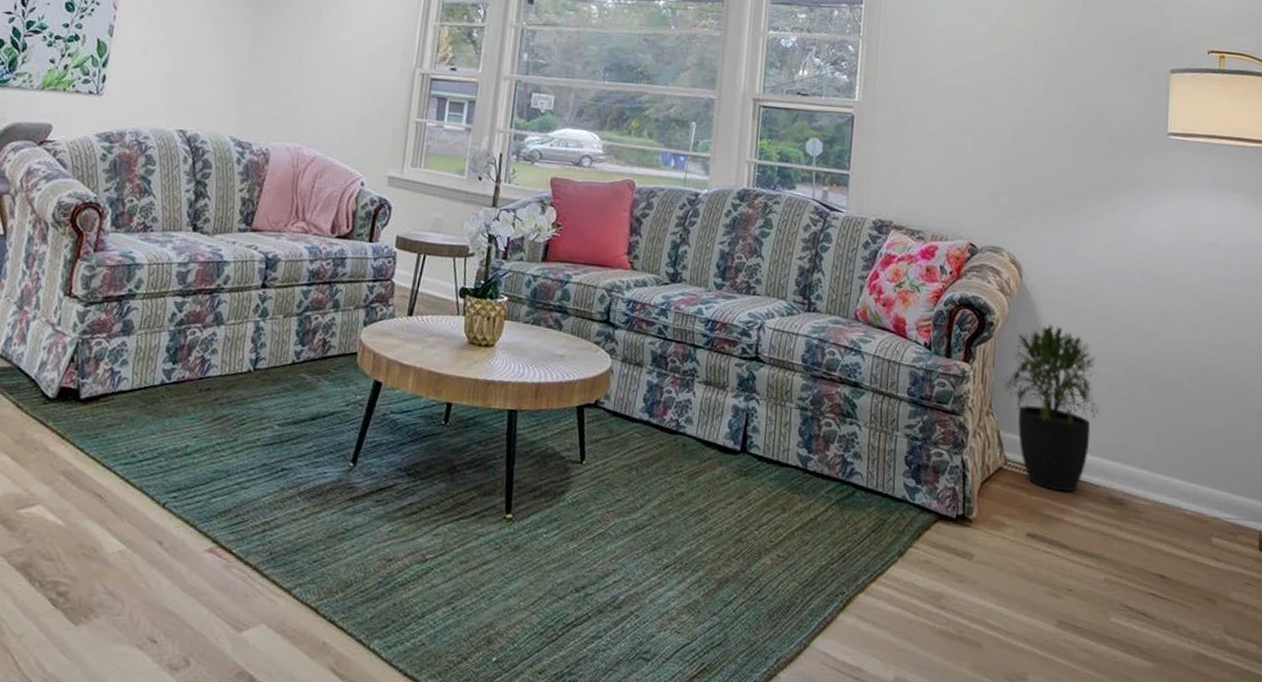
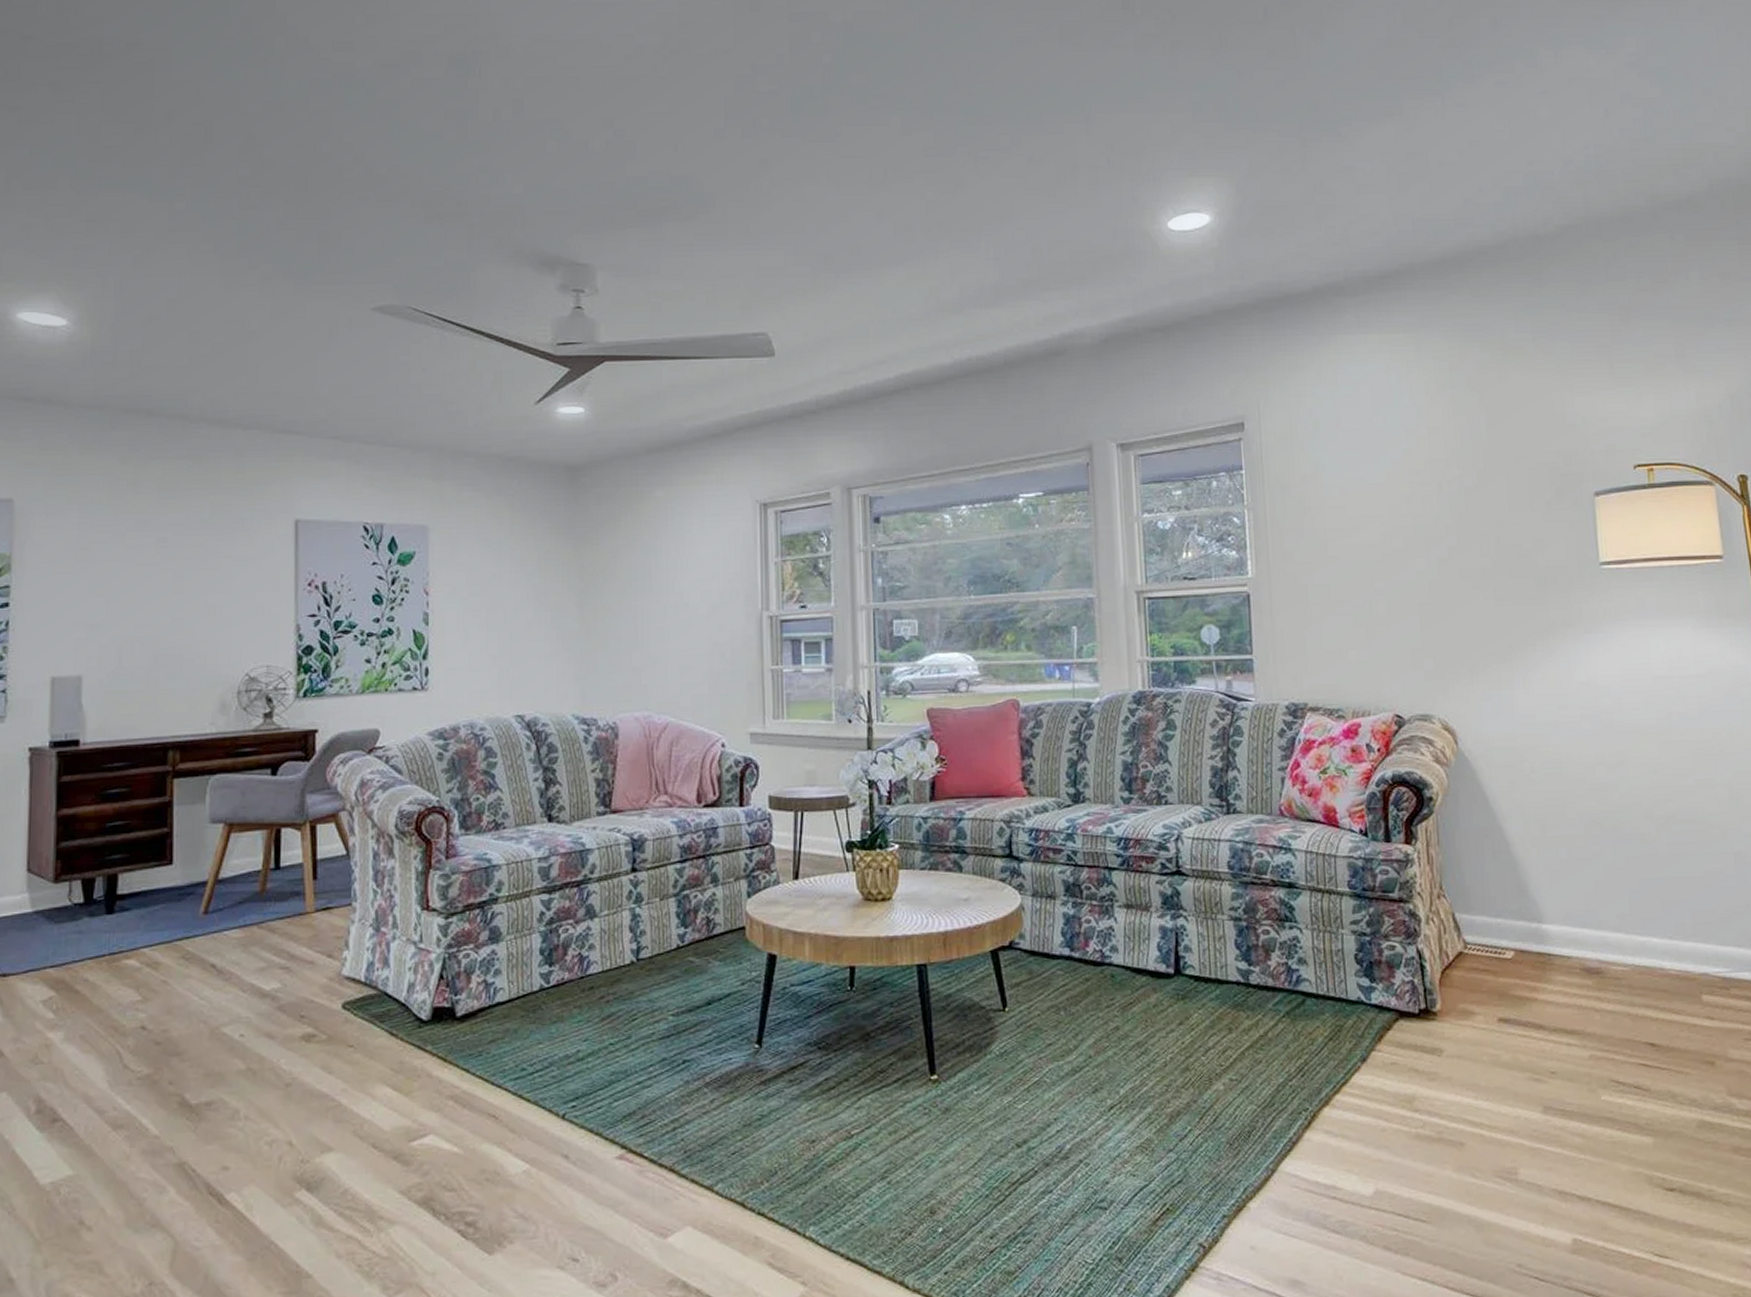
potted plant: present [1003,323,1100,493] -> none [1451,789,1563,969]

